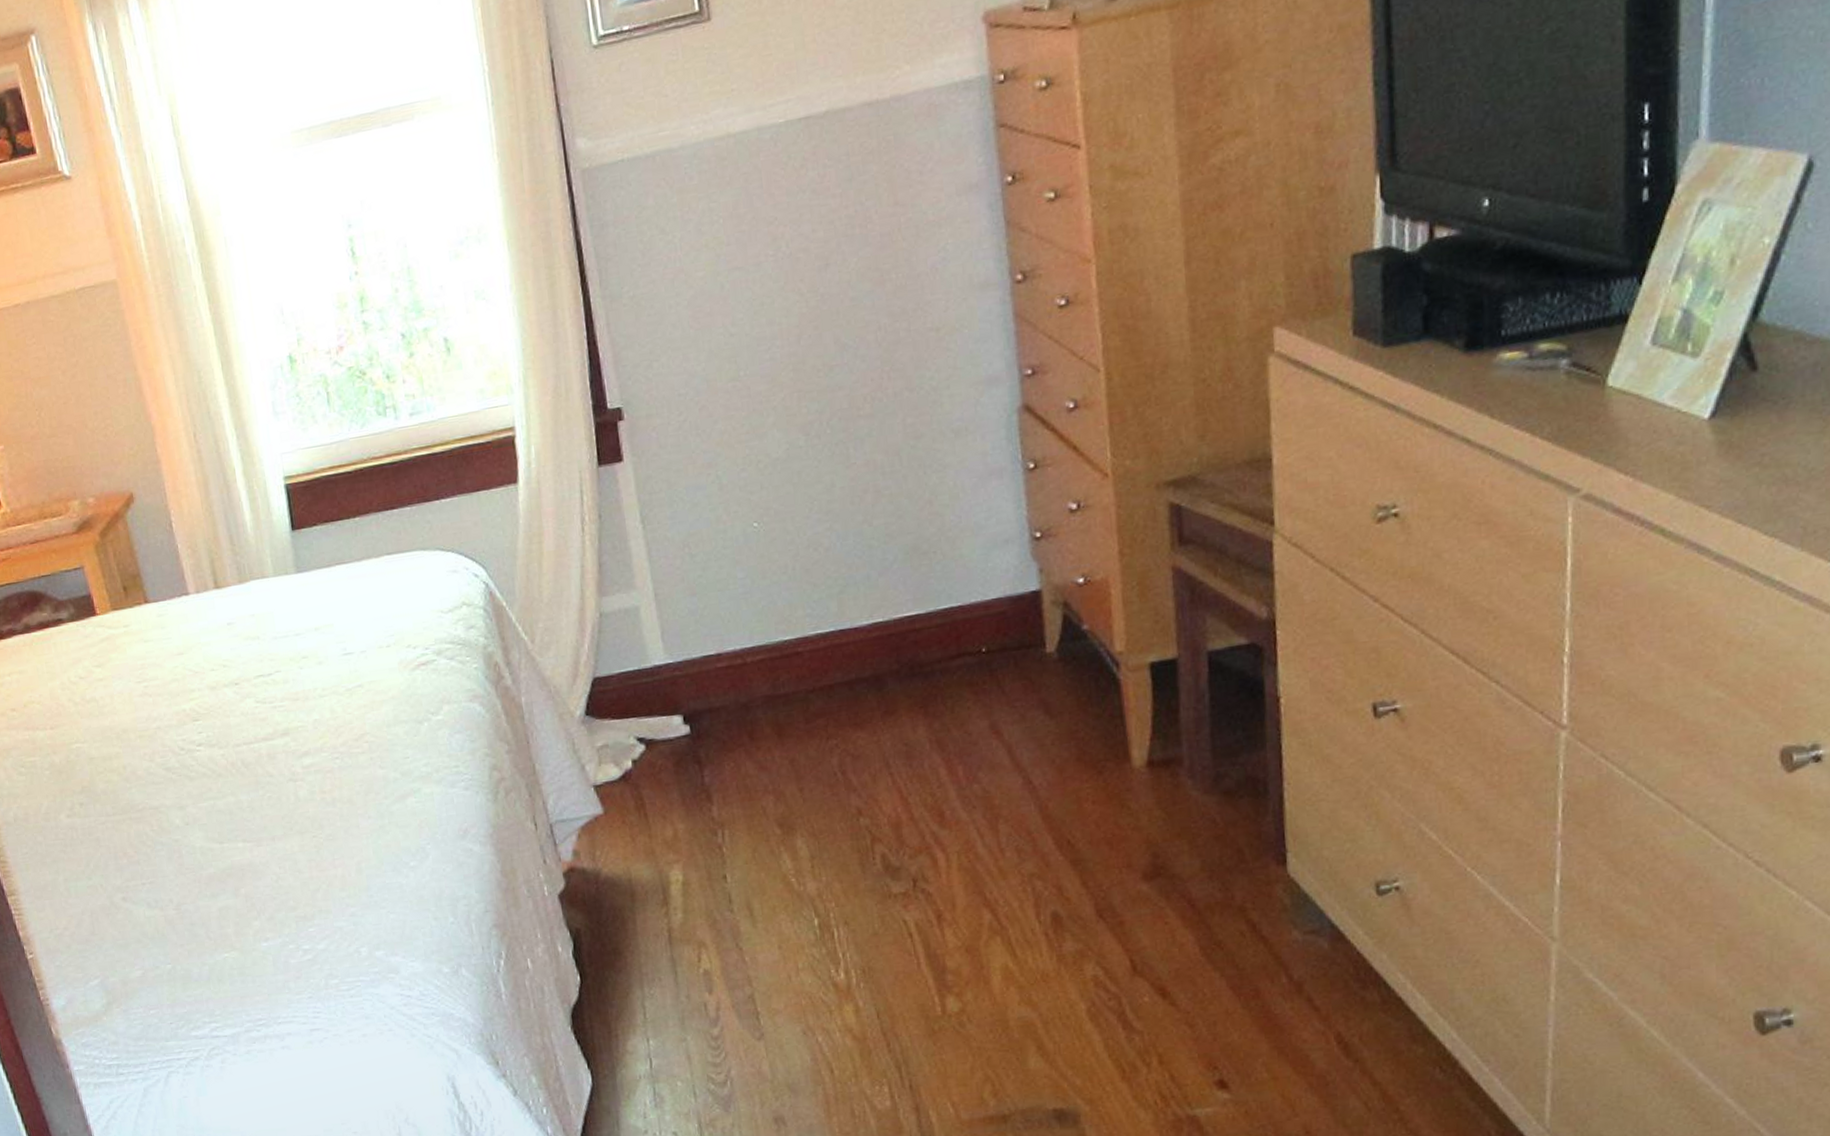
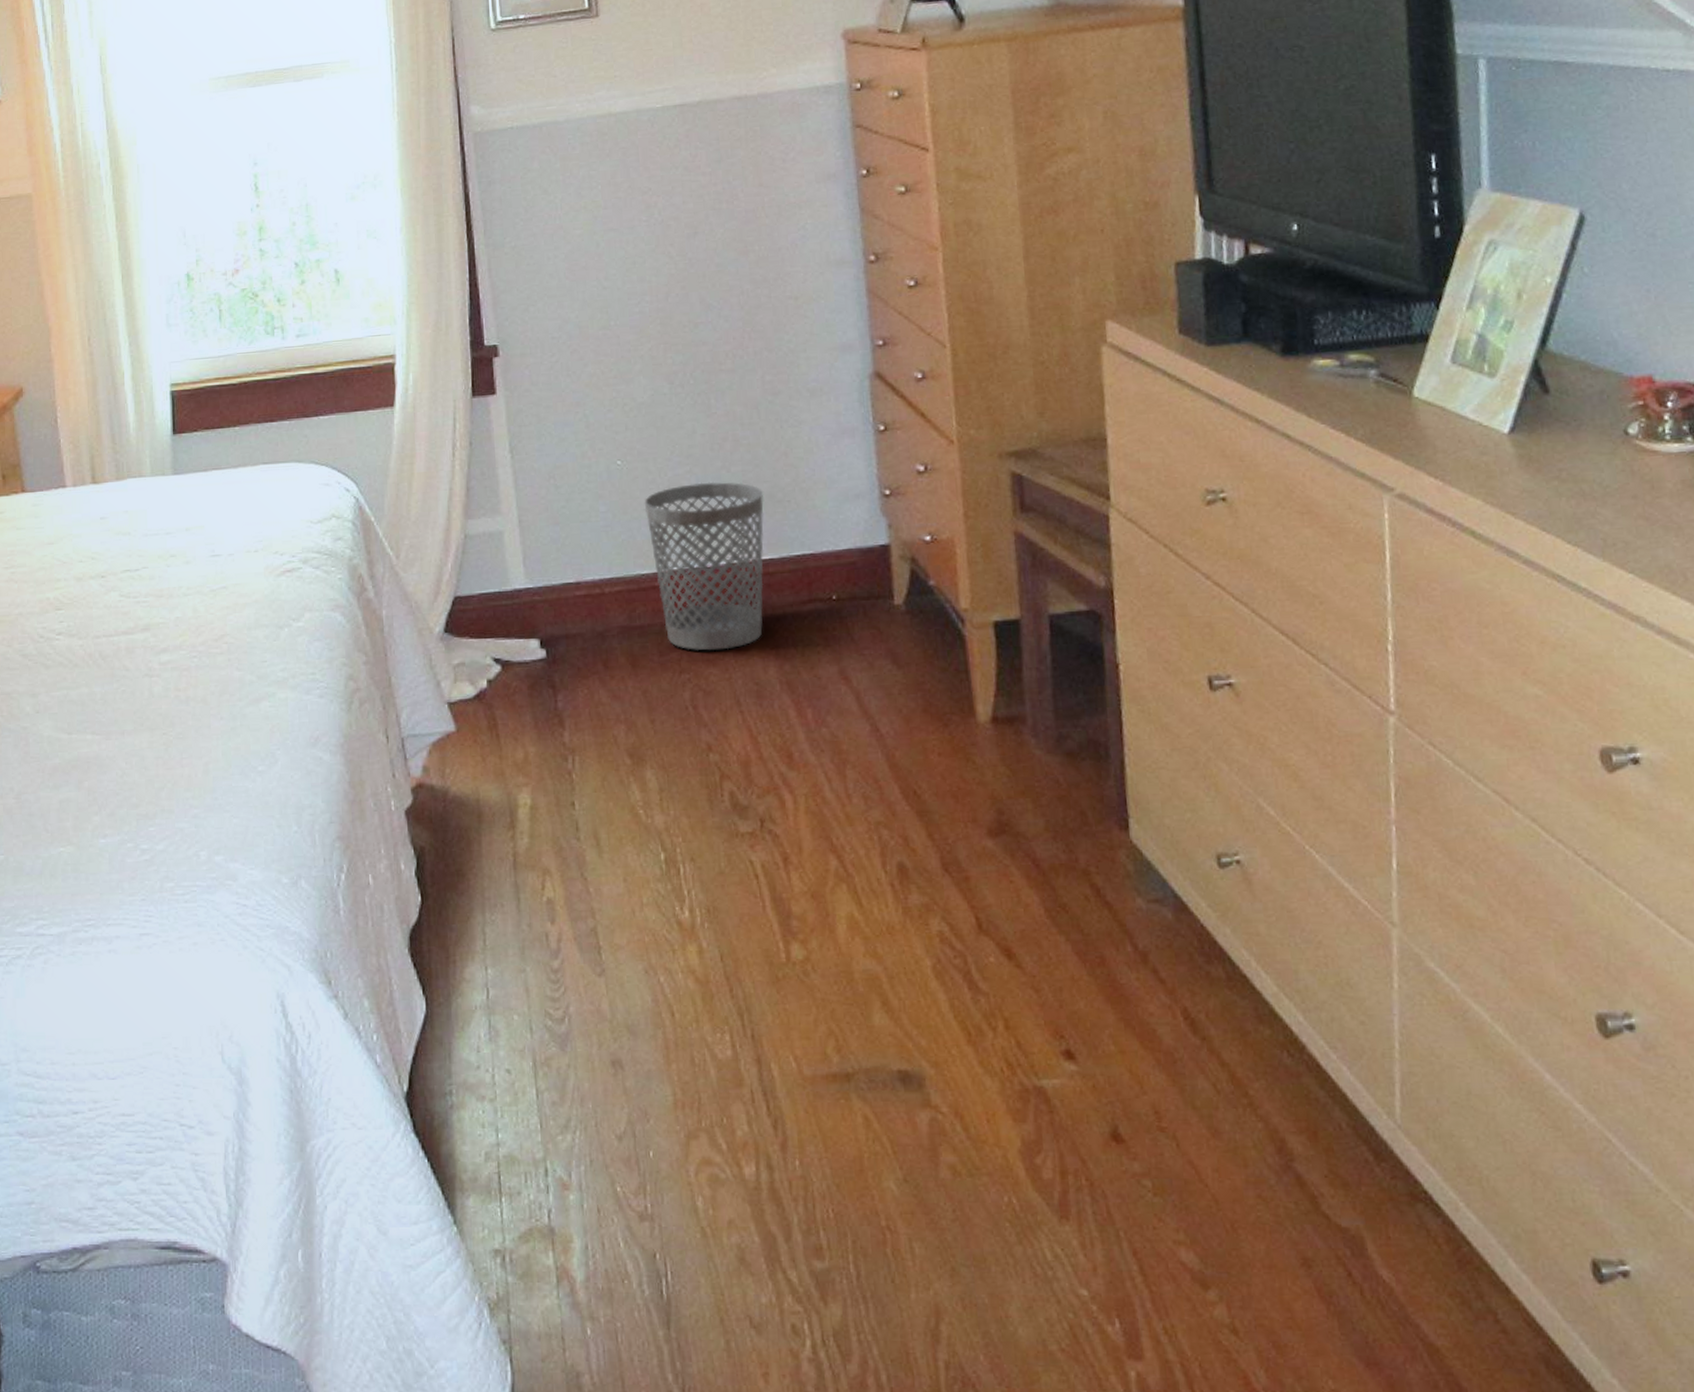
wastebasket: none [784,536,911,715] -> present [644,481,764,651]

